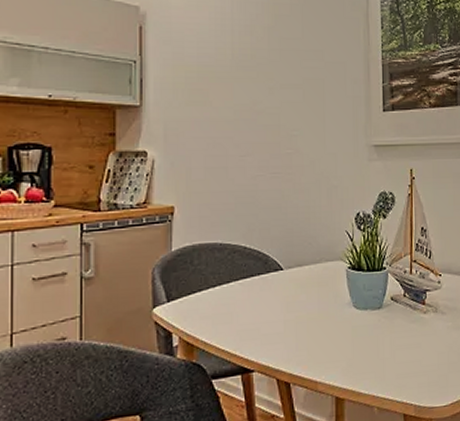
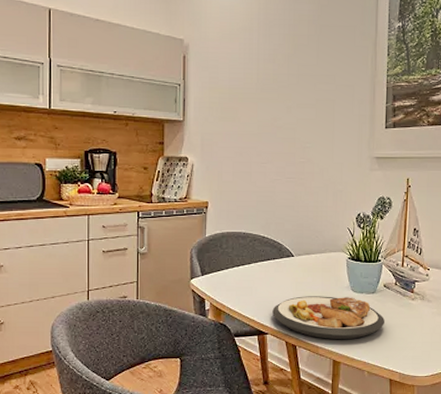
plate: none [259,315,394,371] -> present [272,296,384,339]

